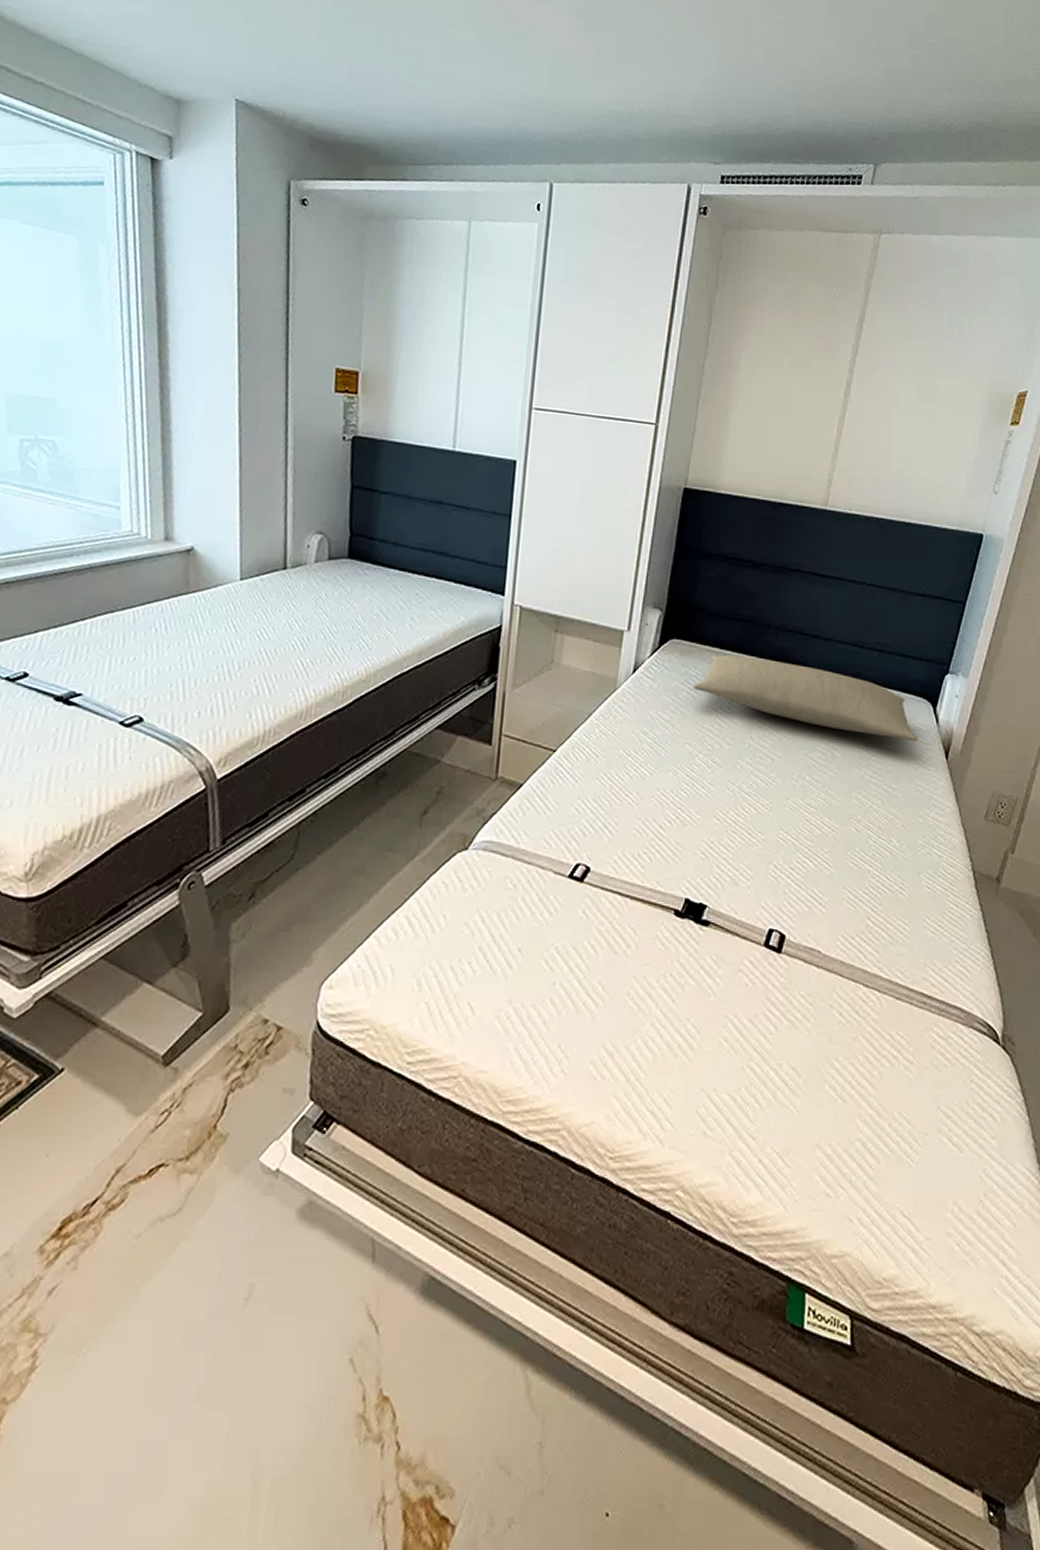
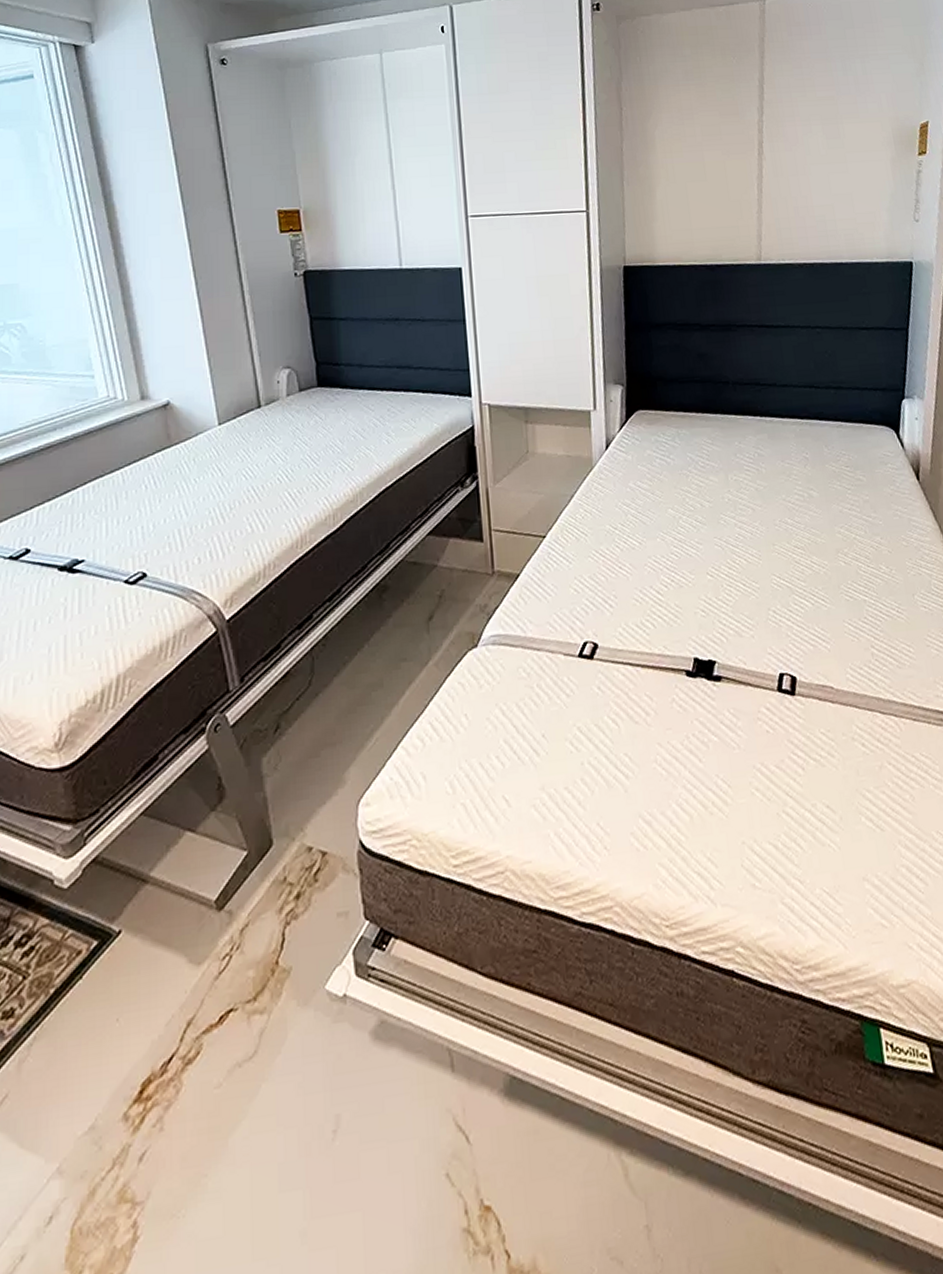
pillow: present [692,654,918,741] -> none [664,414,888,470]

